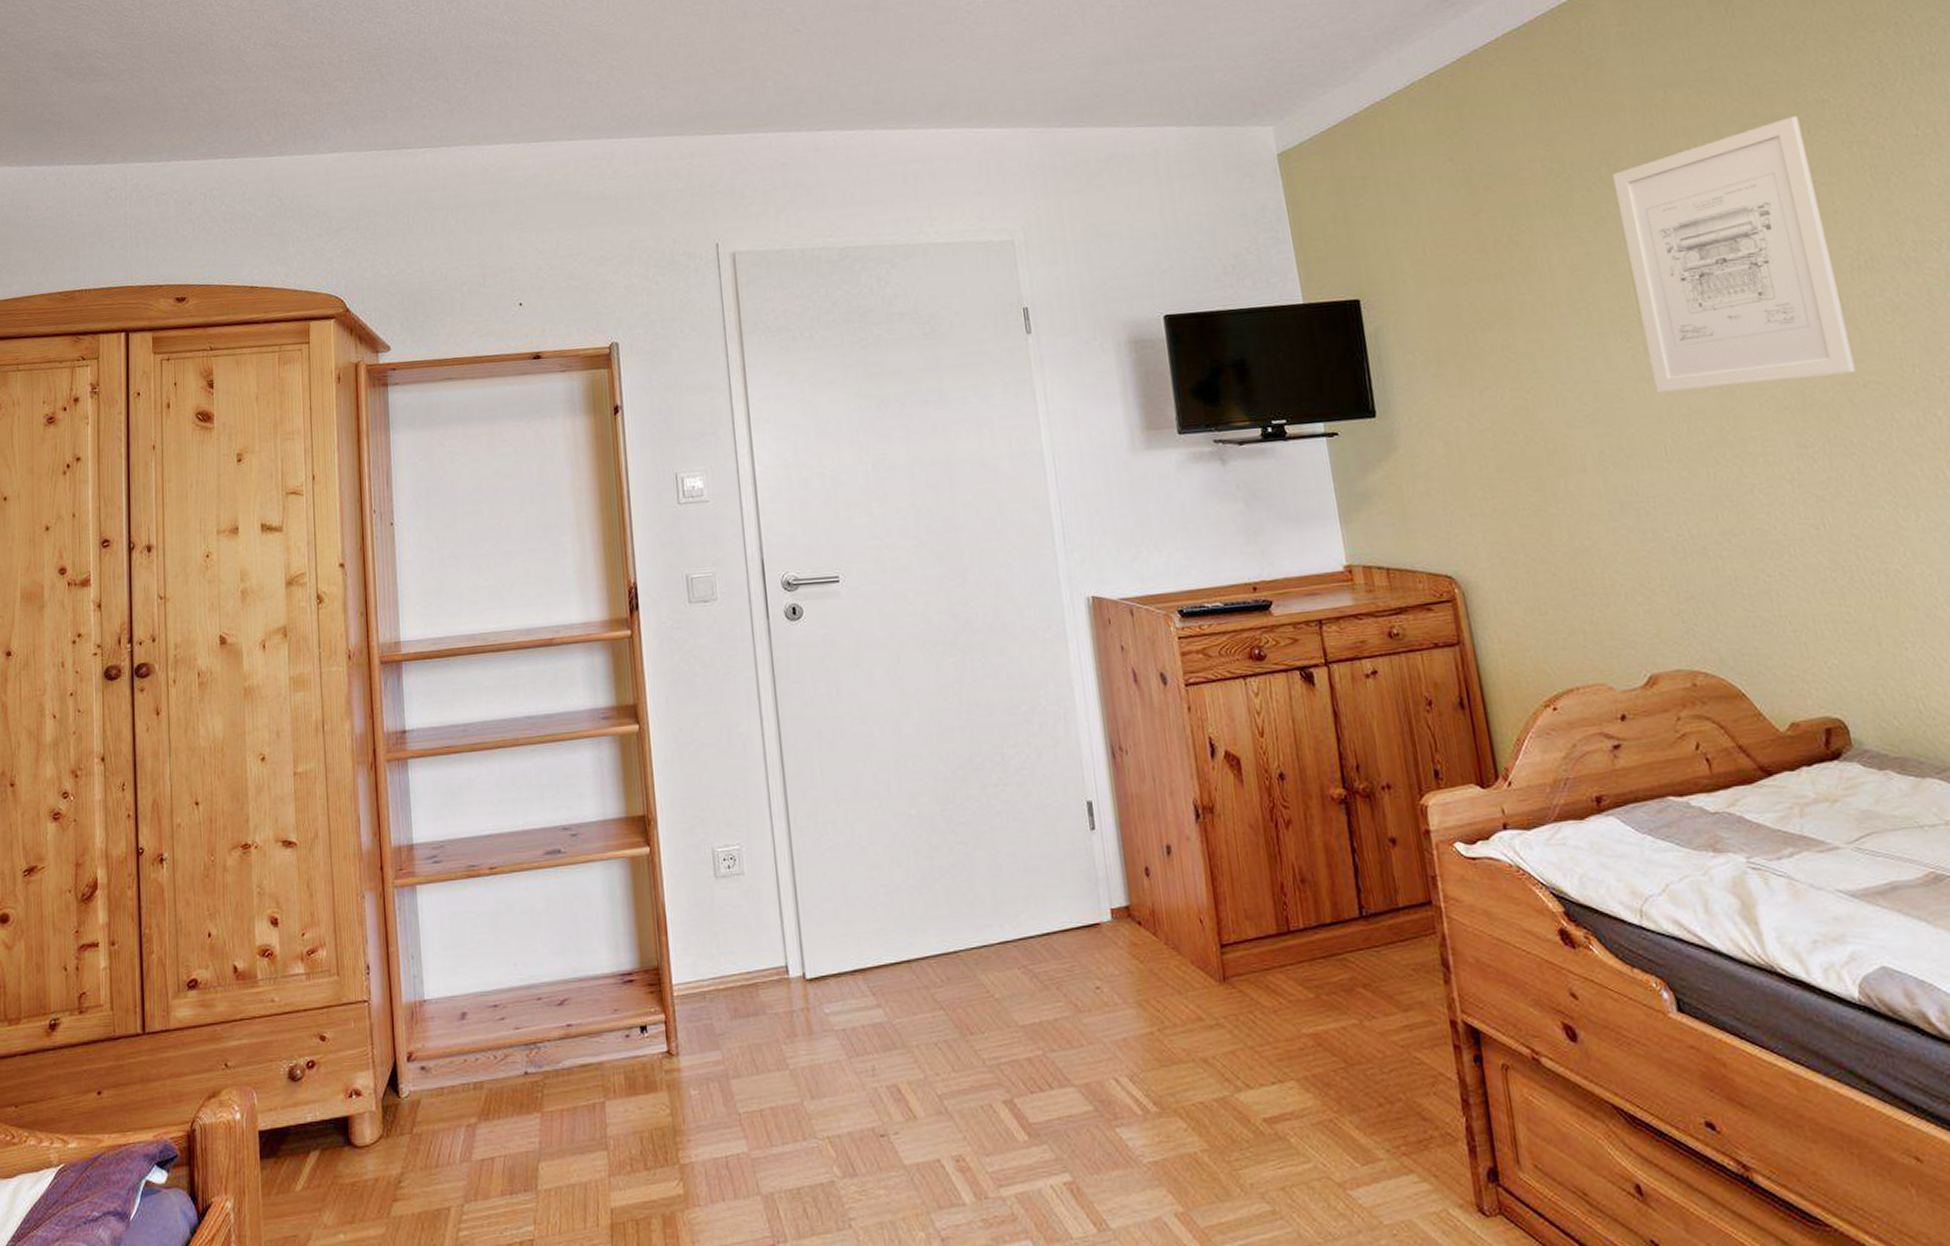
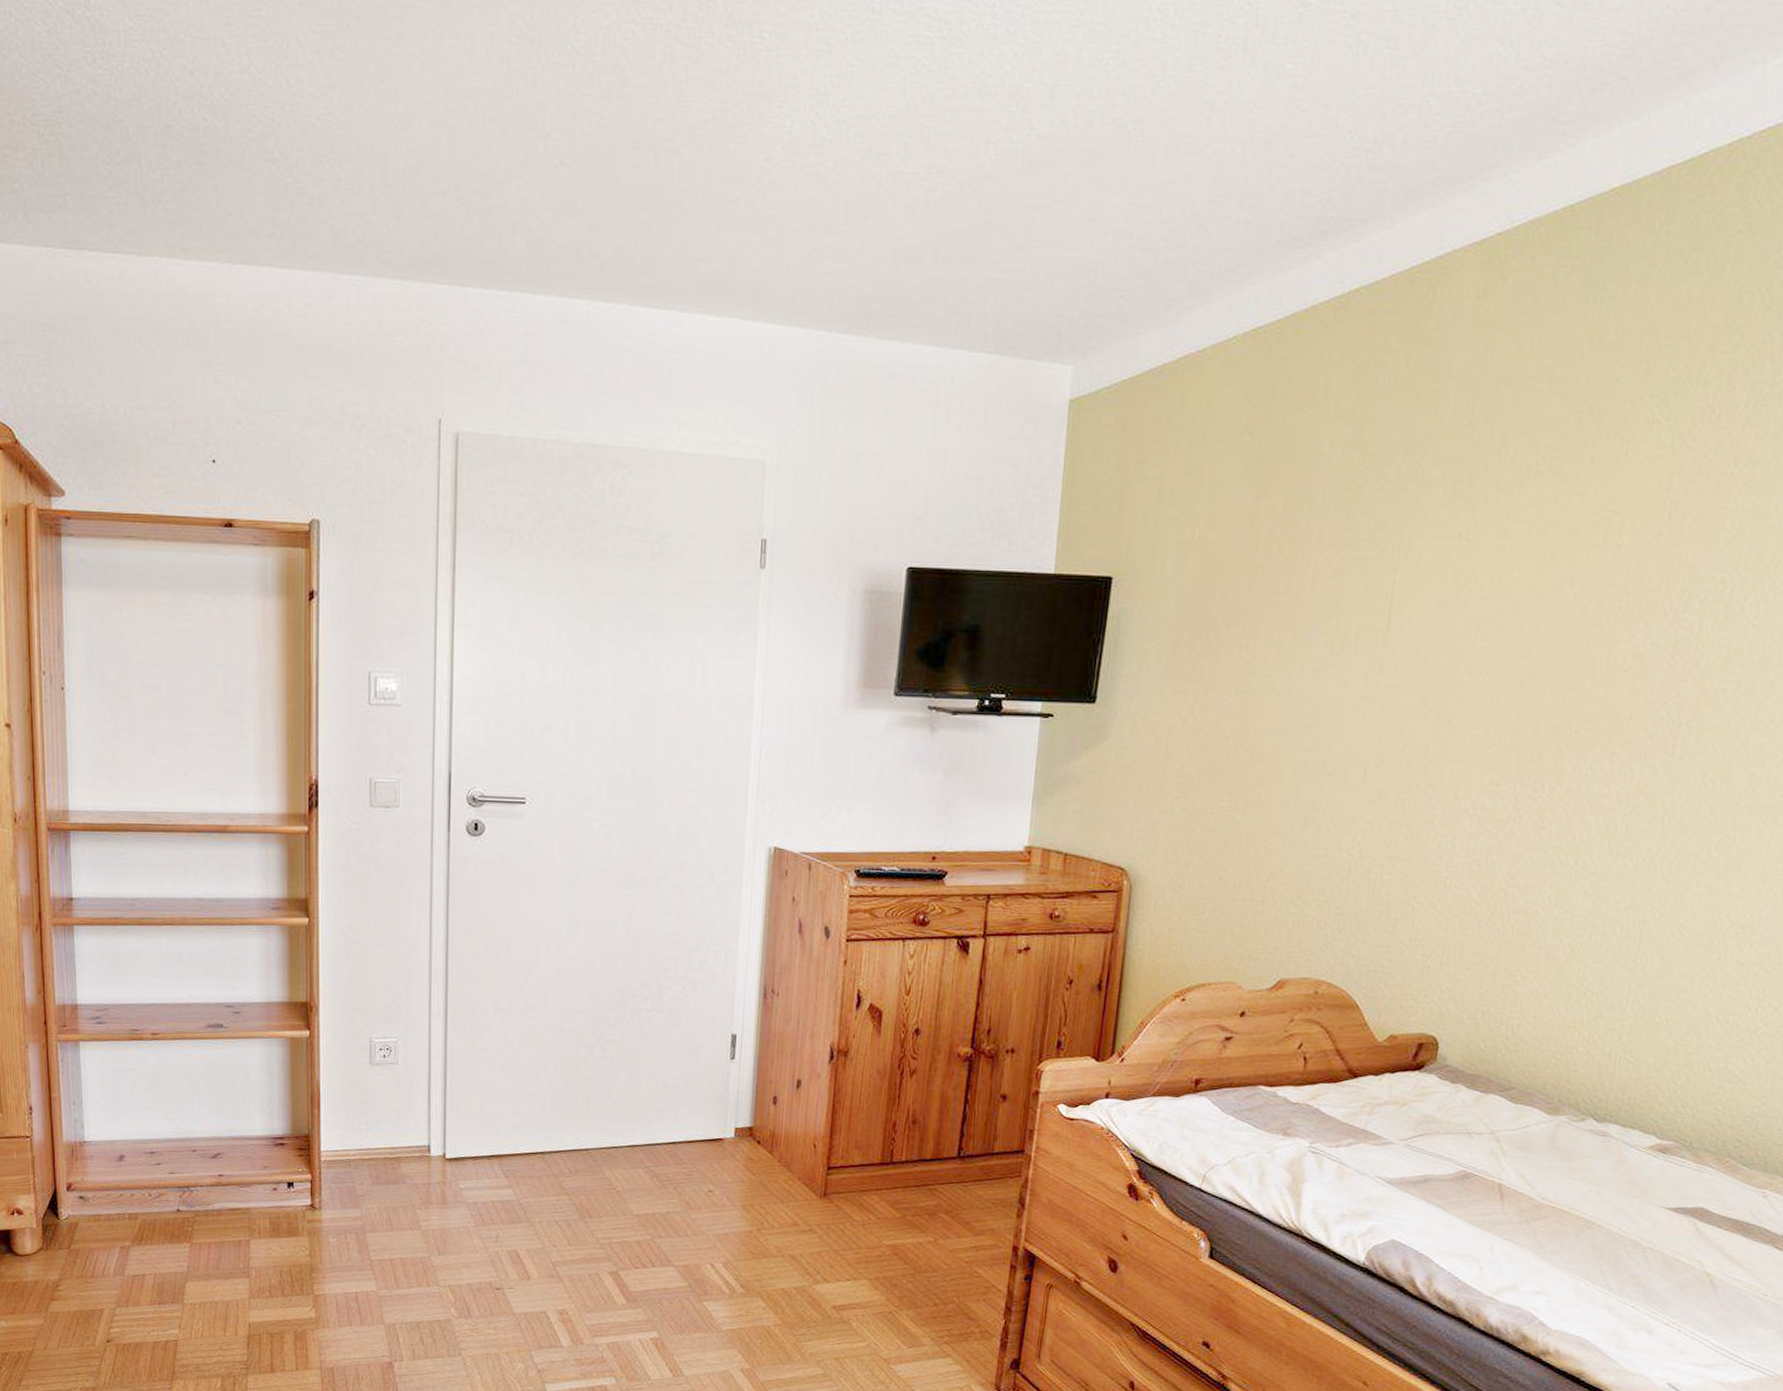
wall art: present [1613,116,1856,393] -> none [1377,434,1622,717]

